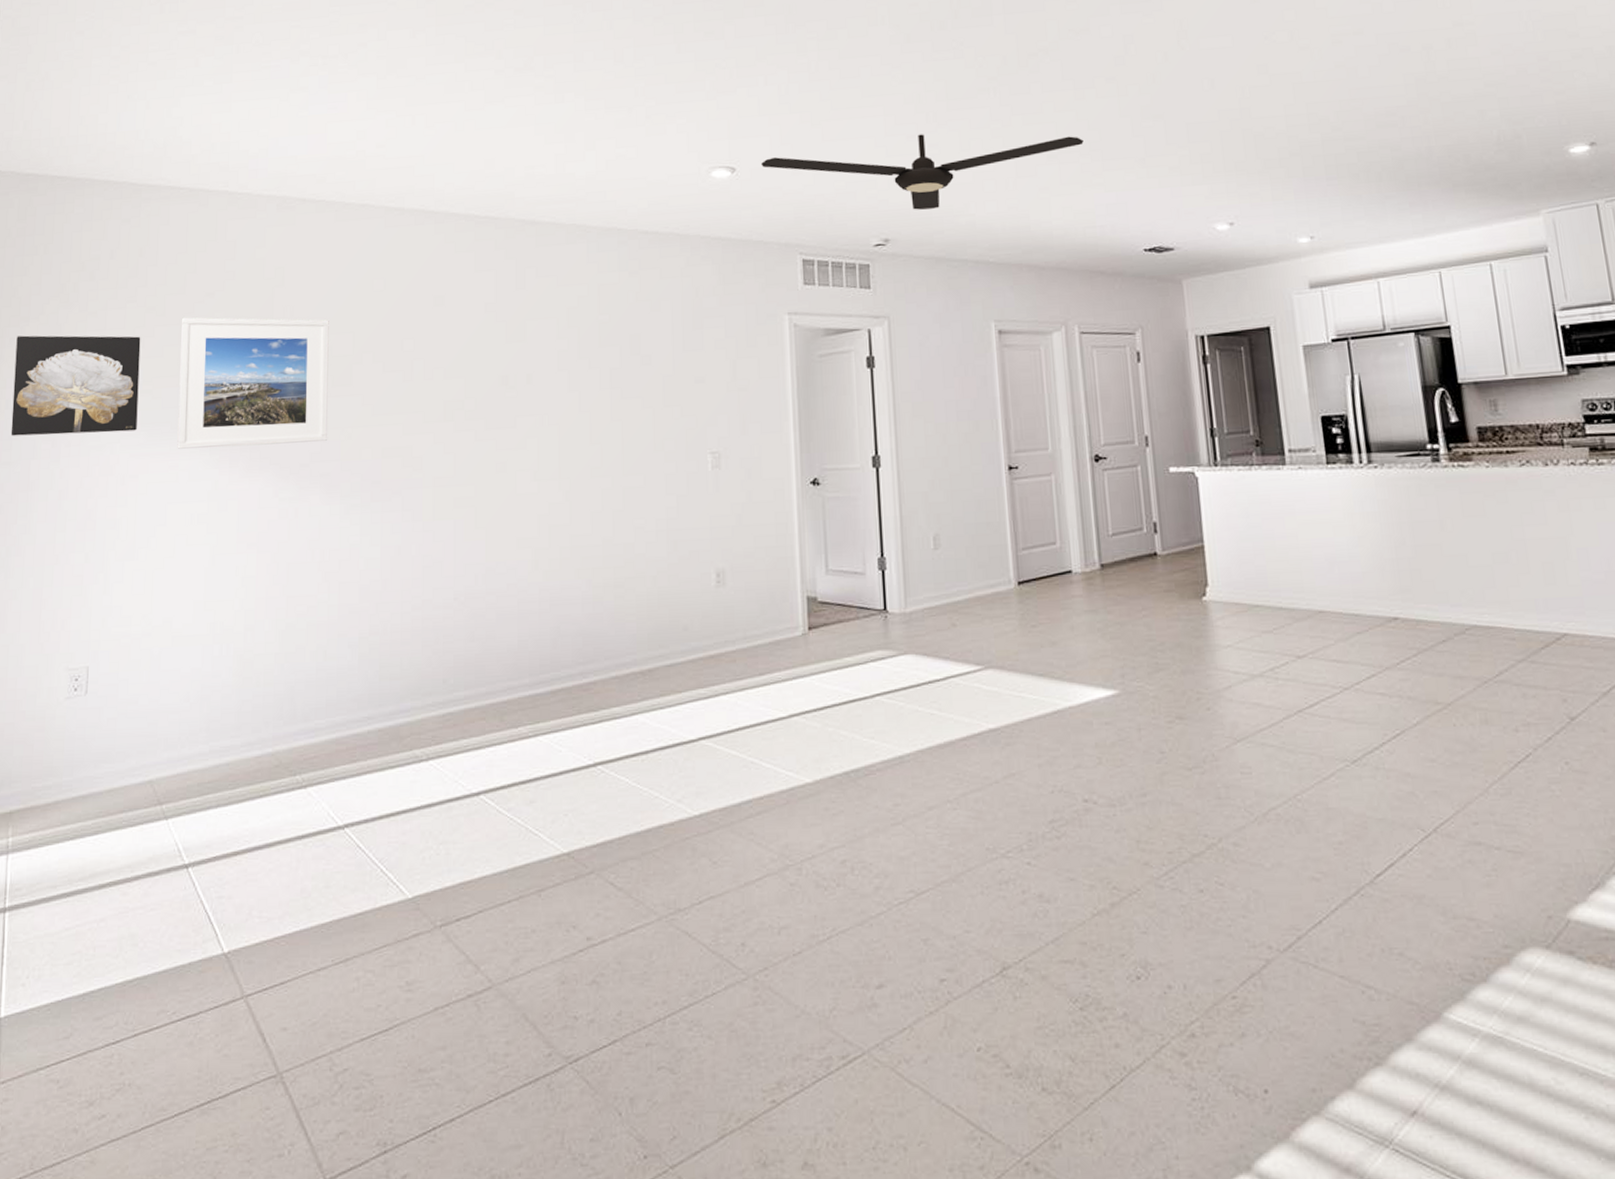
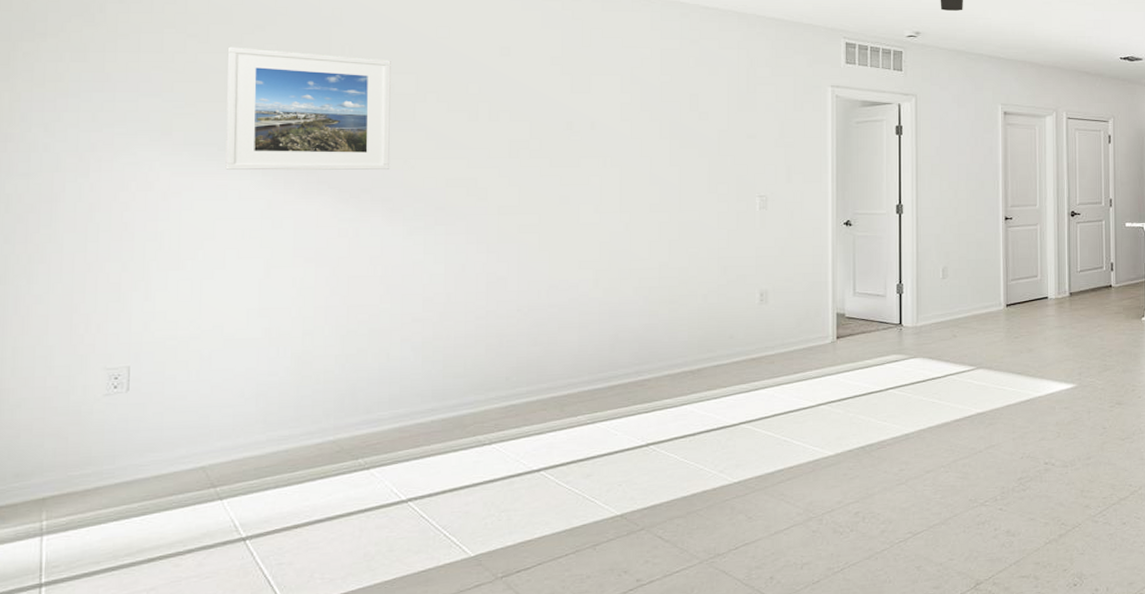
wall art: present [10,335,141,436] -> none [28,51,182,151]

